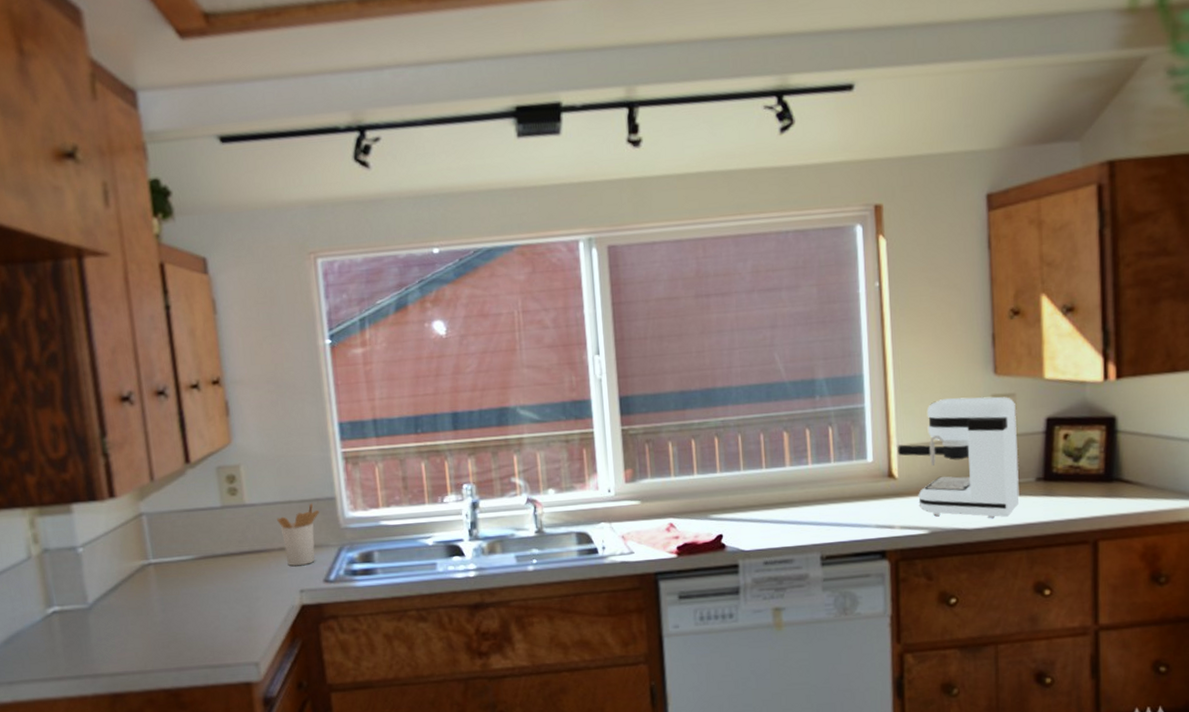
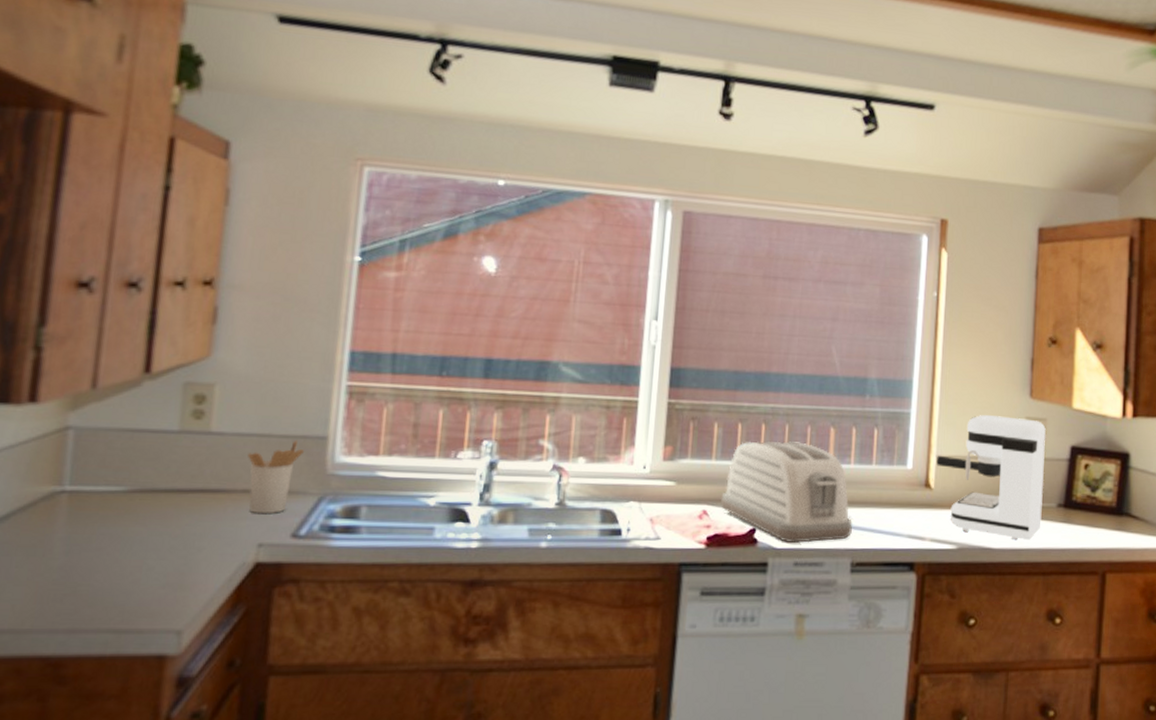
toaster: none [684,450,818,545] -> present [720,441,852,544]

